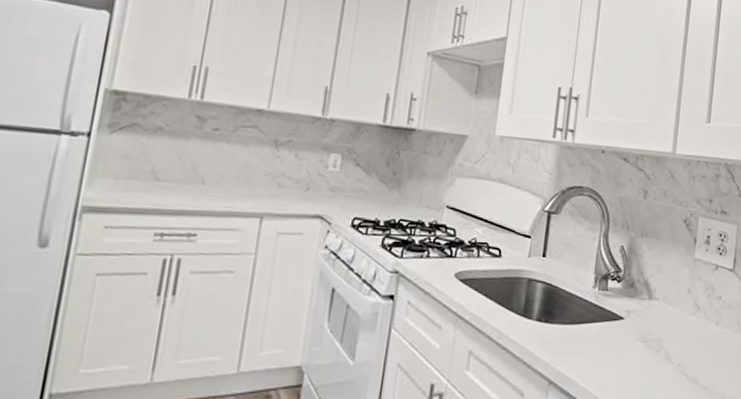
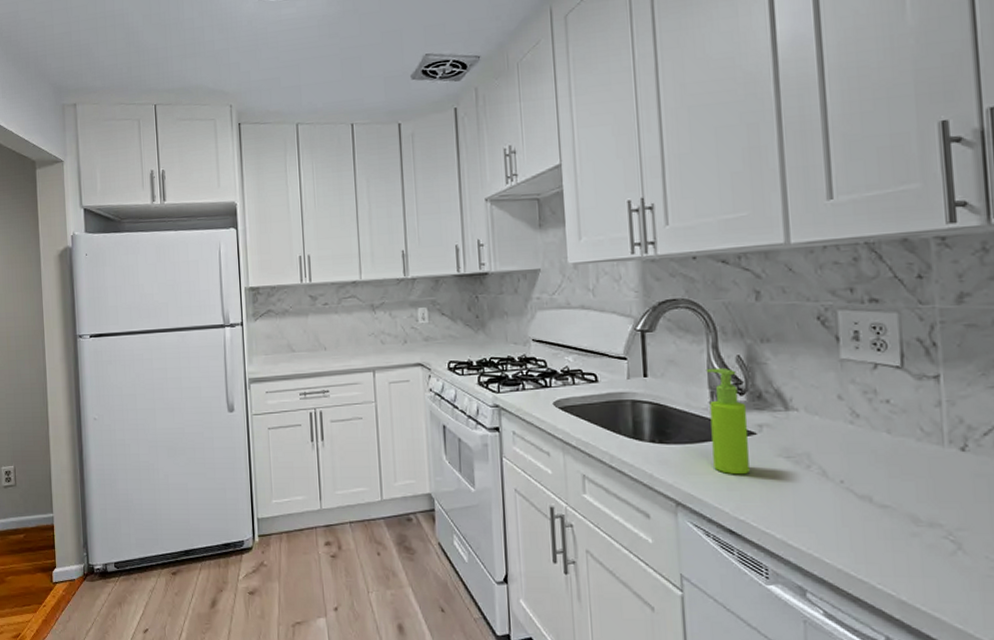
soap dispenser: none [586,255,621,357] -> present [706,367,750,475]

